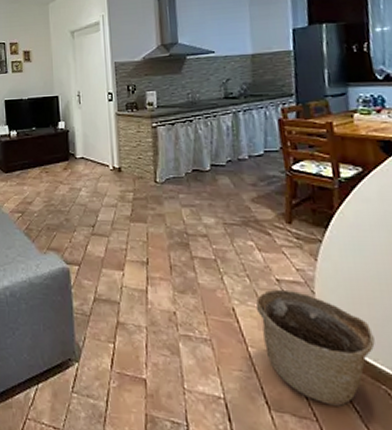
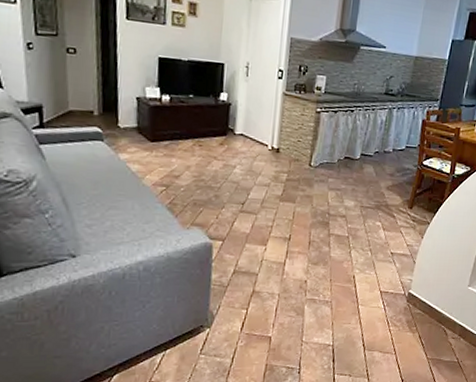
basket: present [255,289,375,406] -> none [371,260,446,342]

